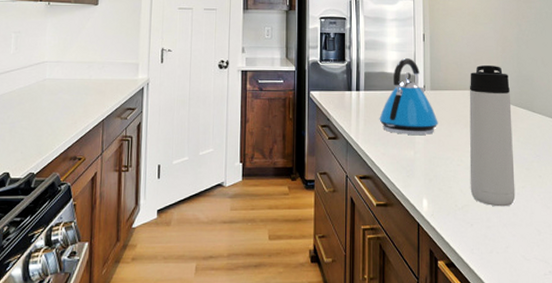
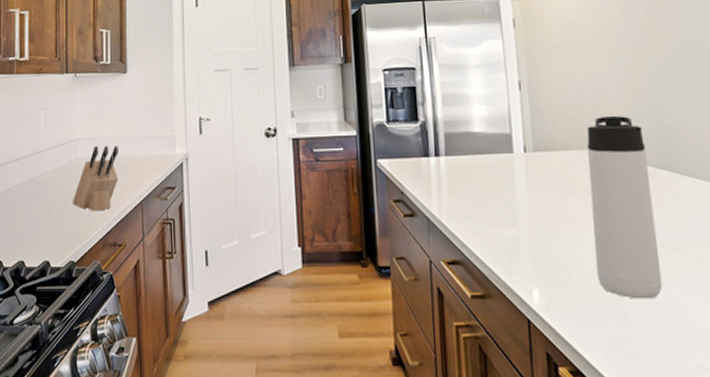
knife block: none [37,69,85,128] -> present [73,146,119,211]
kettle: present [379,58,438,135] -> none [467,113,547,209]

